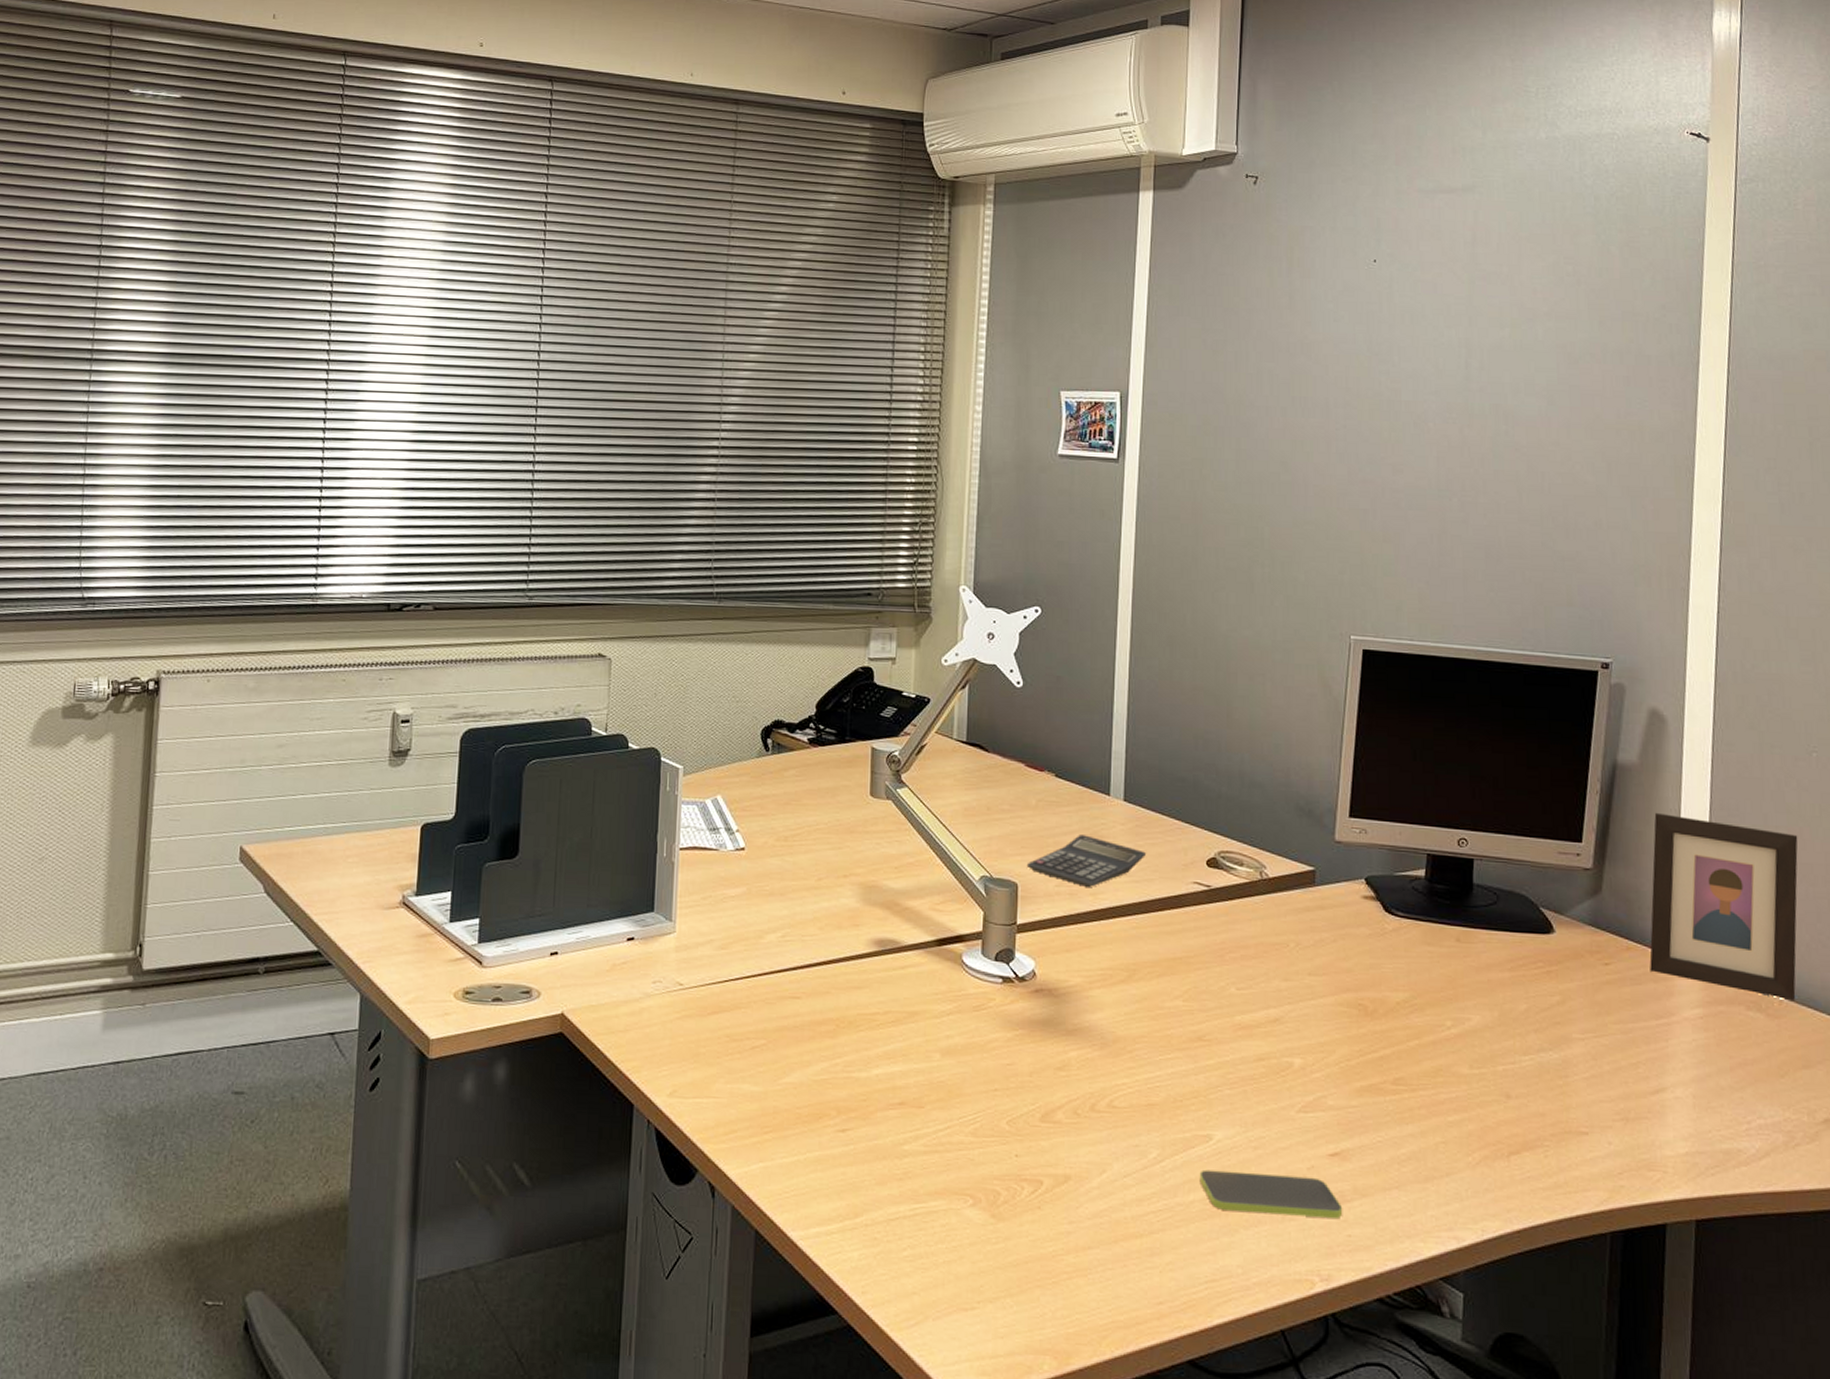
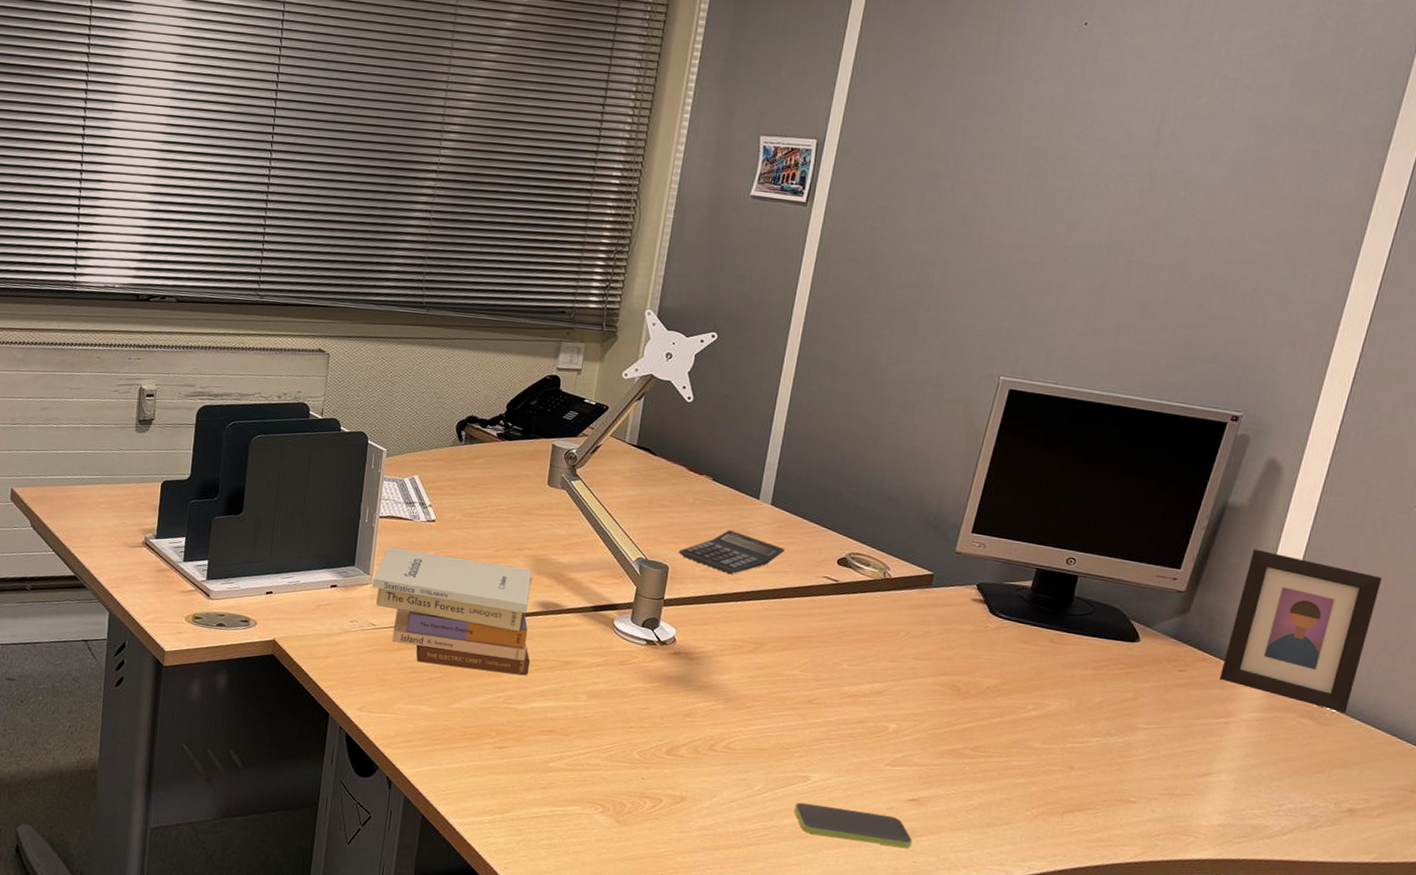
books: none [676,885,868,1035] -> present [372,547,532,676]

